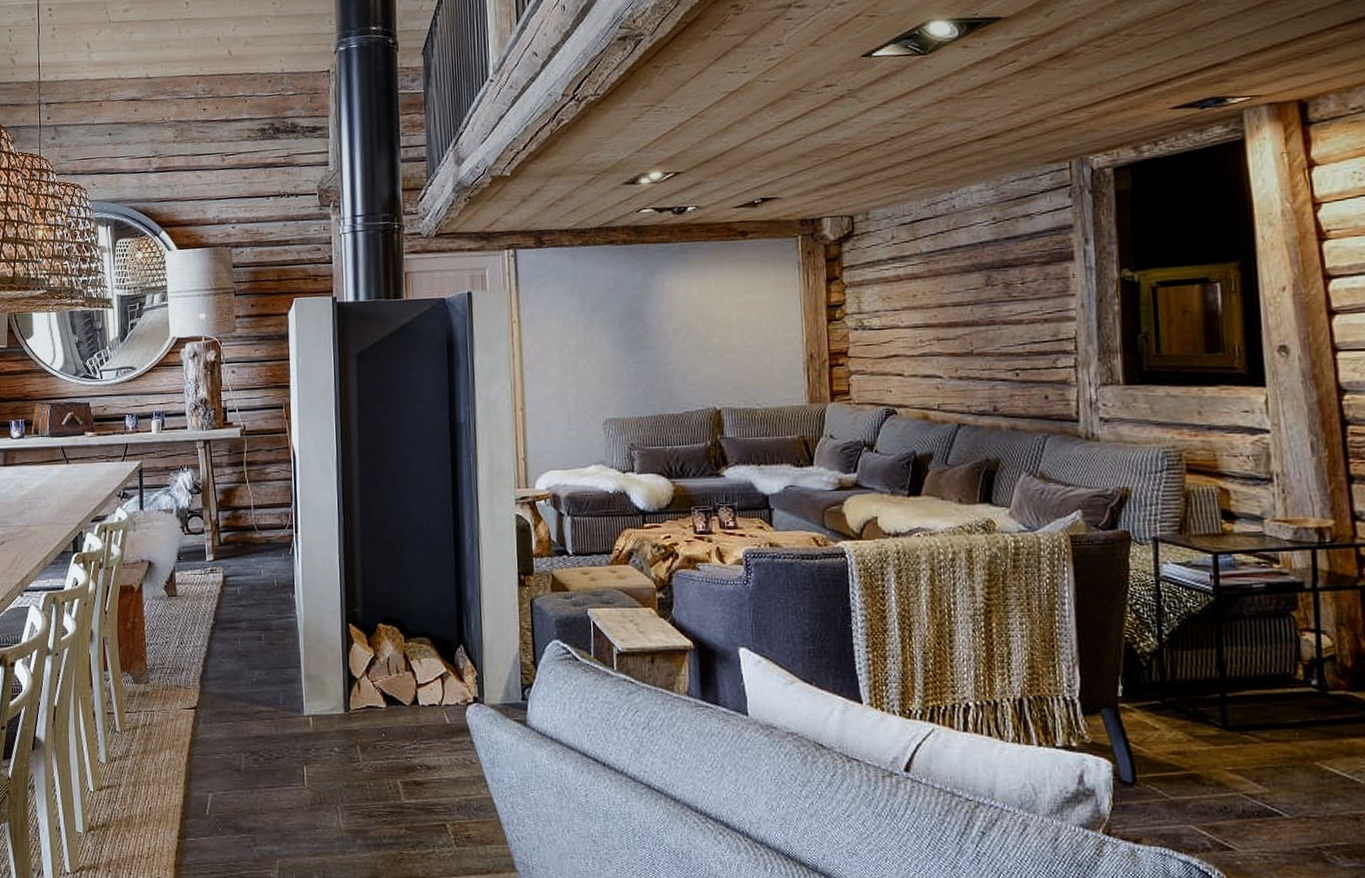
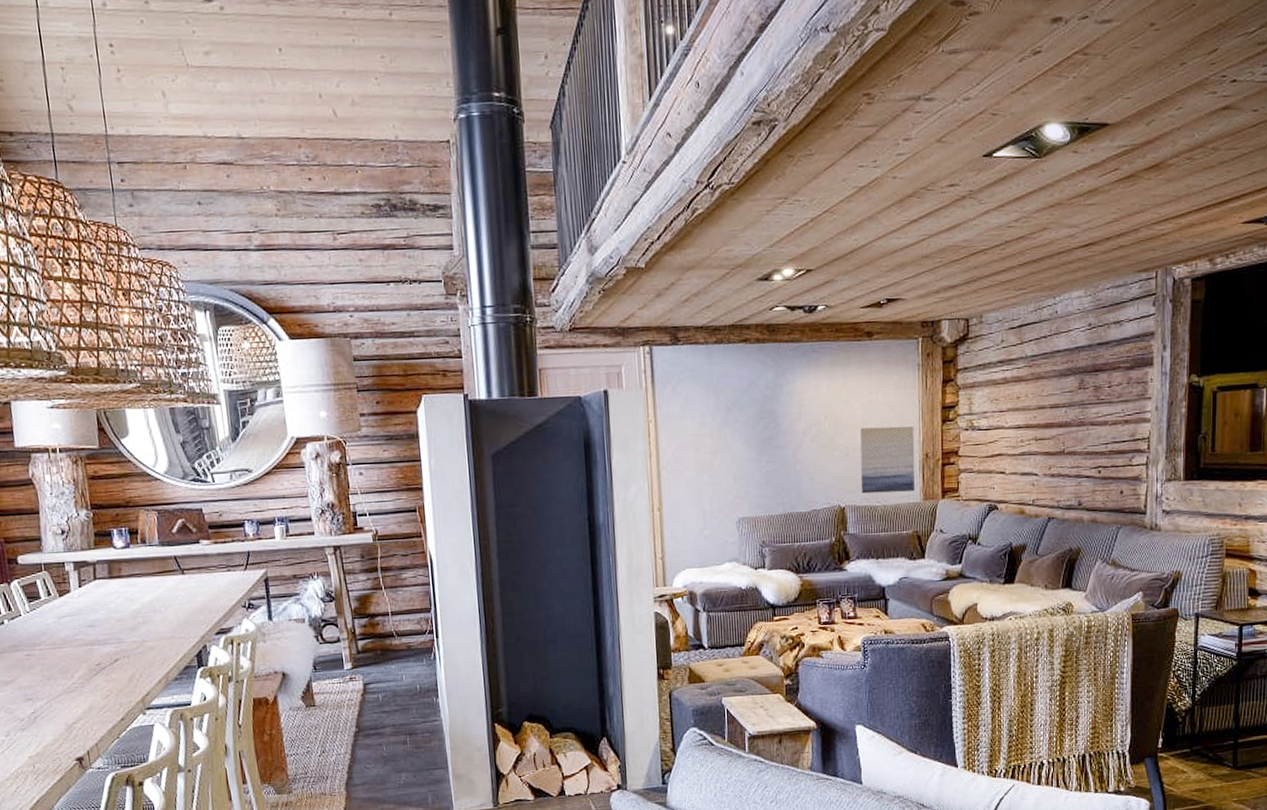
wall art: none [736,325,799,396] -> present [860,426,915,494]

